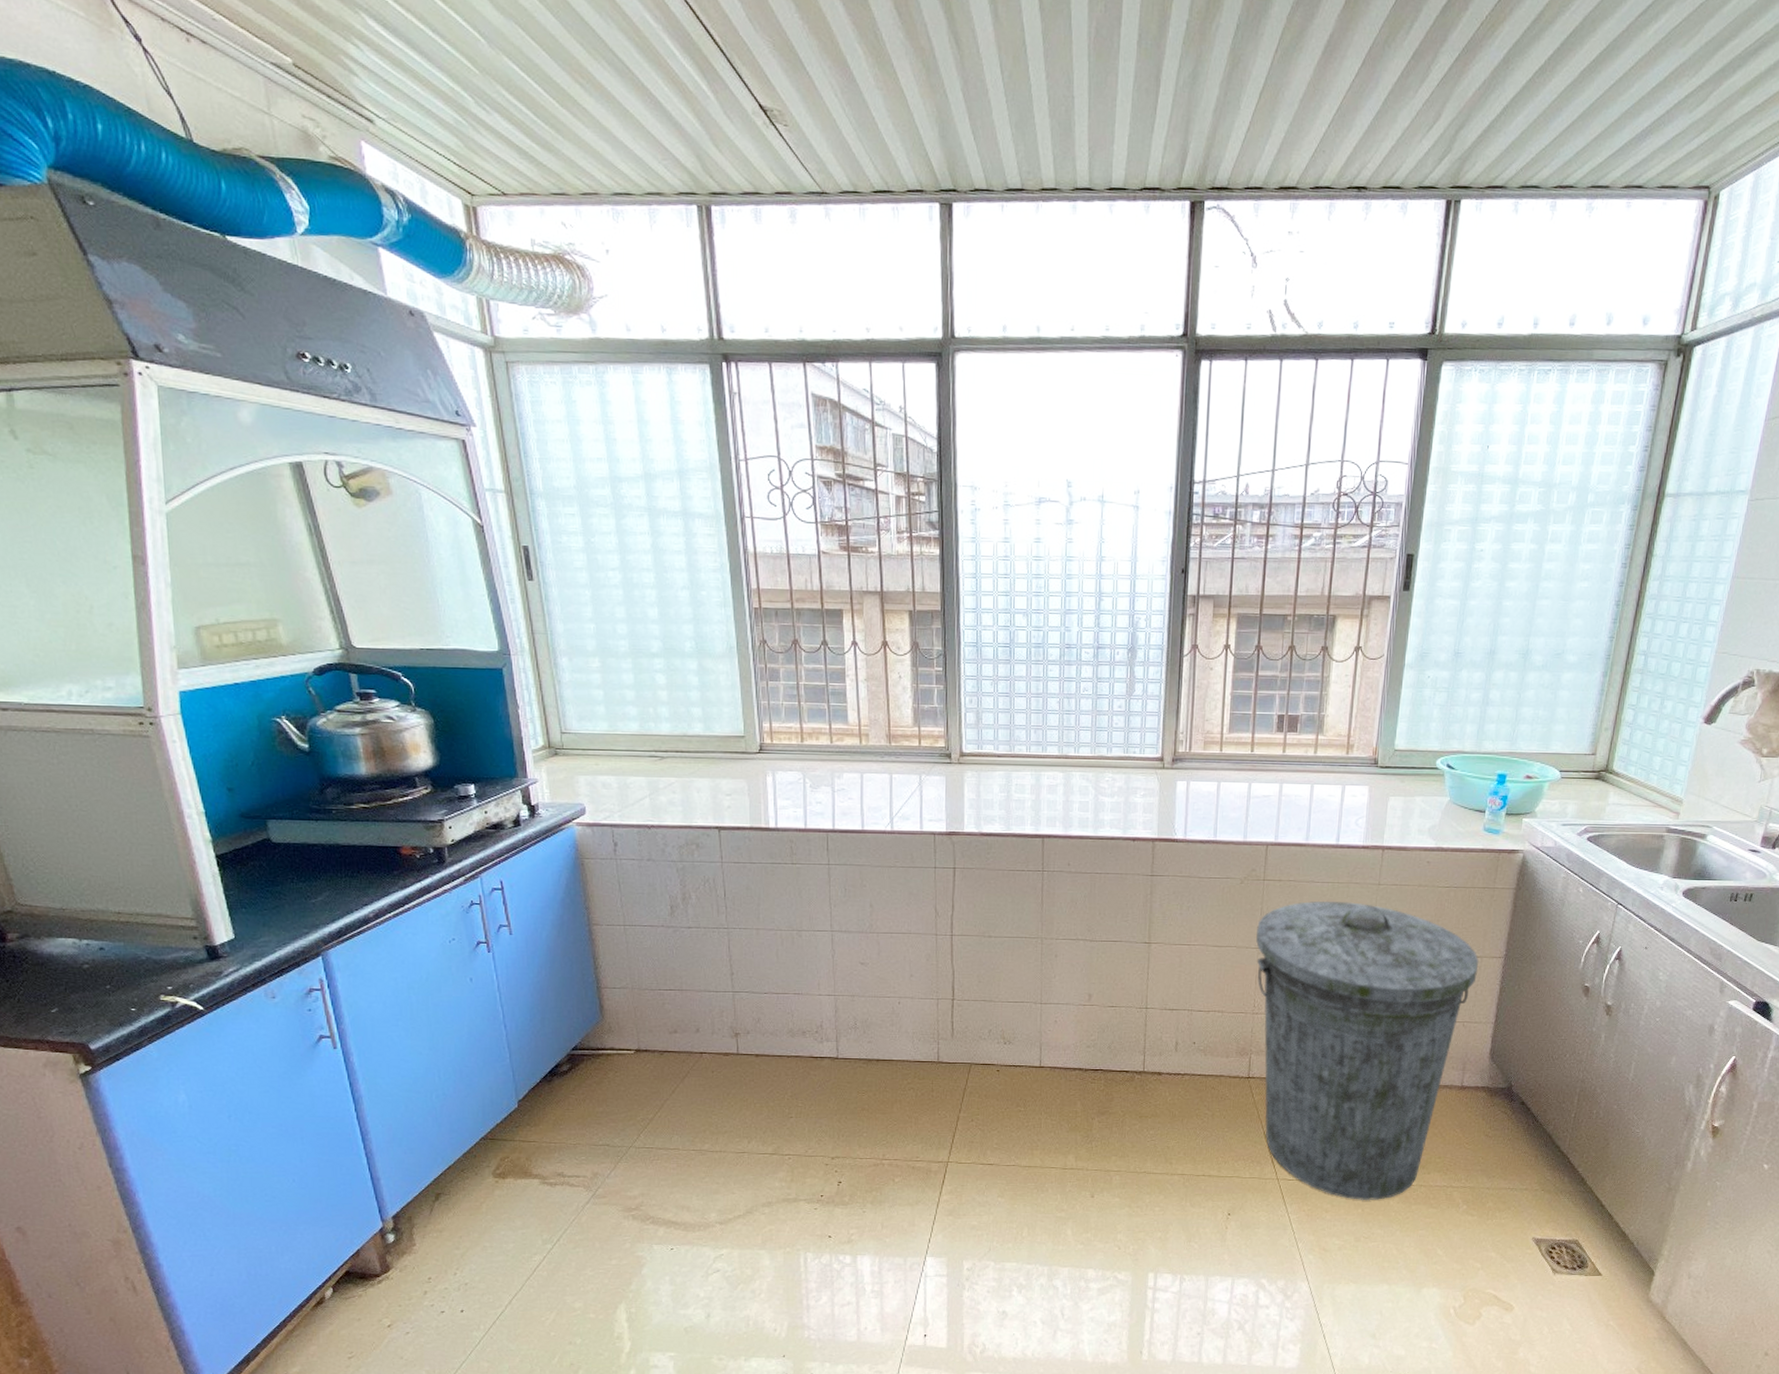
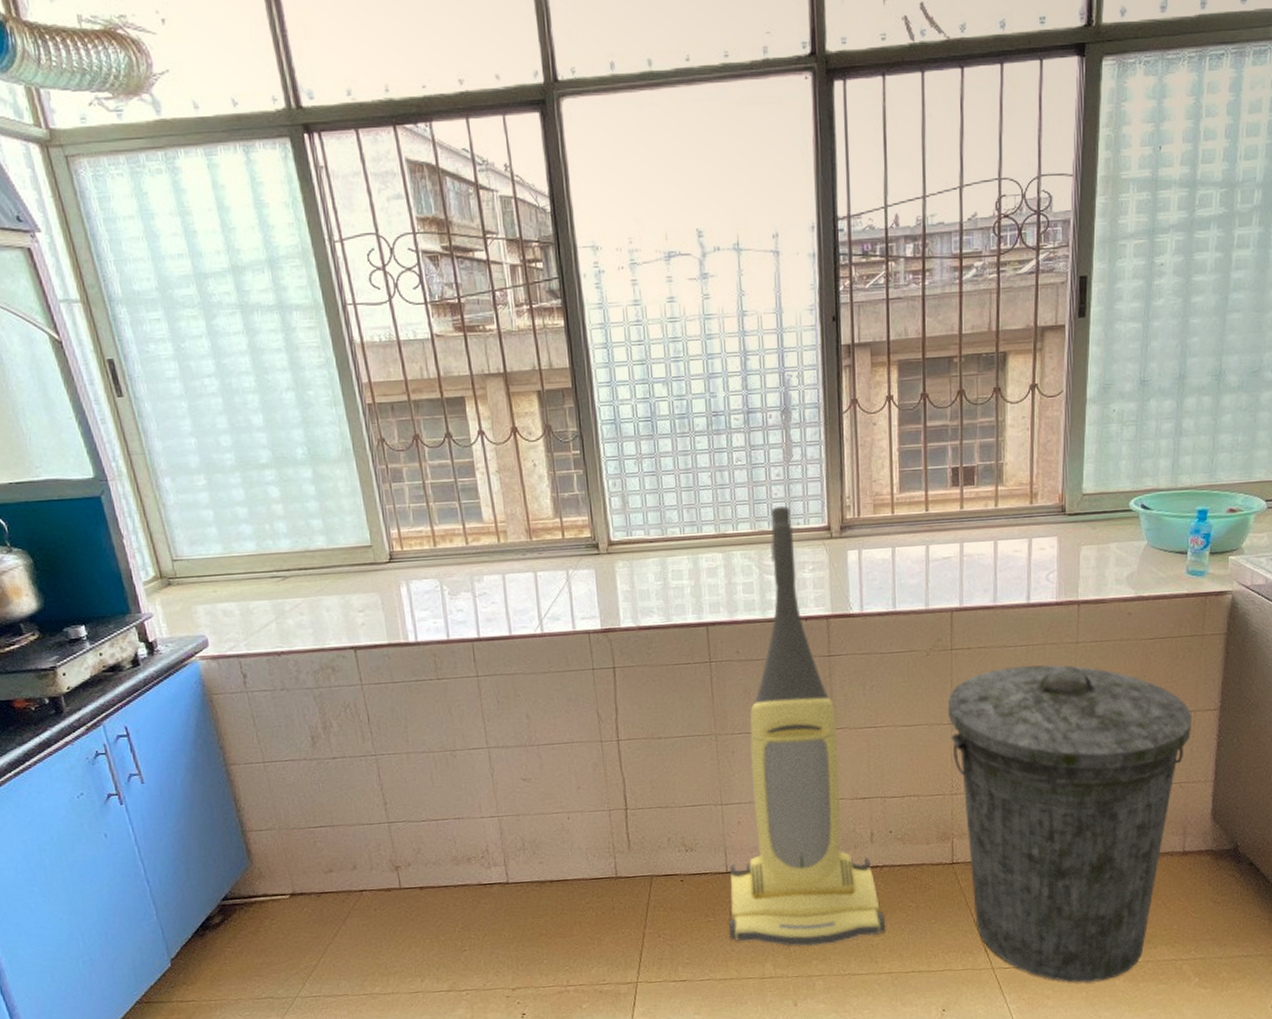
vacuum cleaner: none [1037,735,1182,1142] -> present [729,506,886,946]

